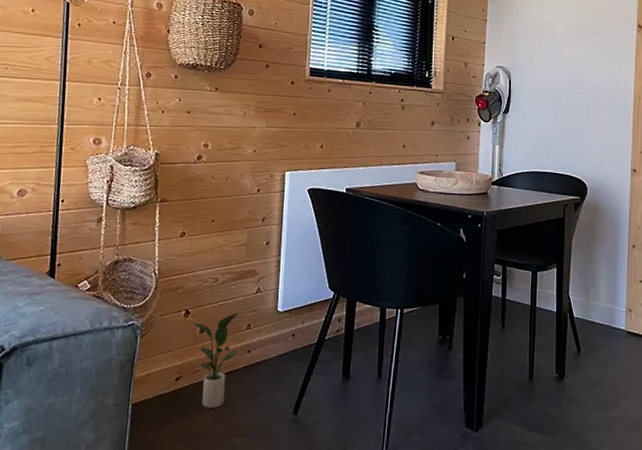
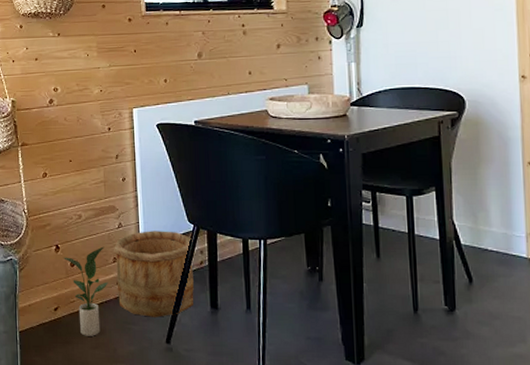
wooden bucket: none [247,297,332,387] -> present [113,231,194,317]

